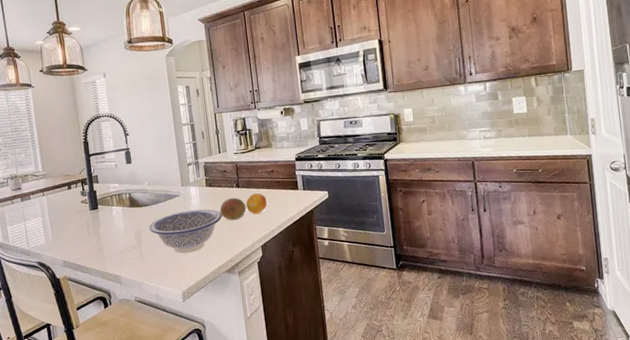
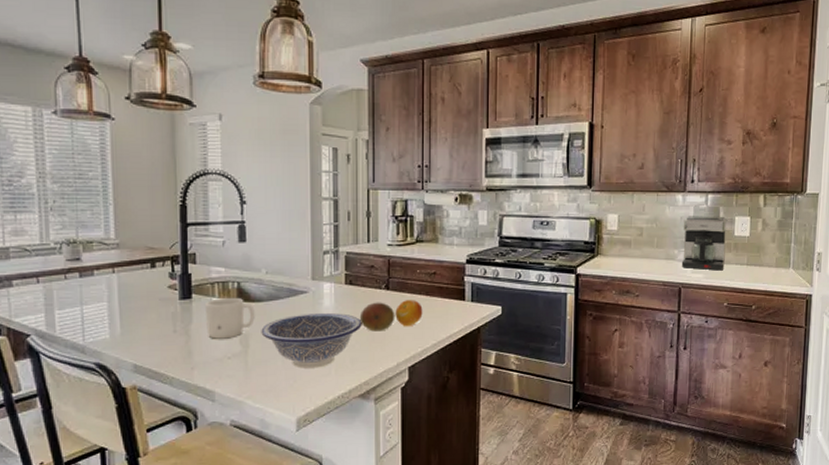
mug: none [107,204,144,237] -> present [204,297,255,339]
coffee maker: none [468,99,509,145] -> present [681,216,727,271]

